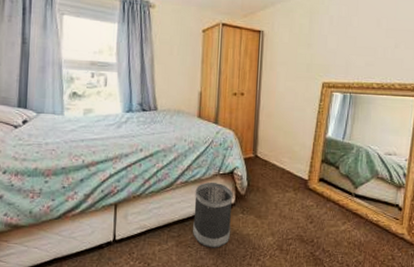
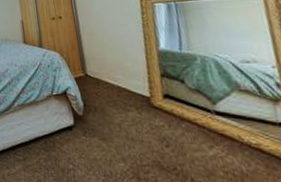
wastebasket: present [193,182,233,248] -> none [32,104,77,174]

